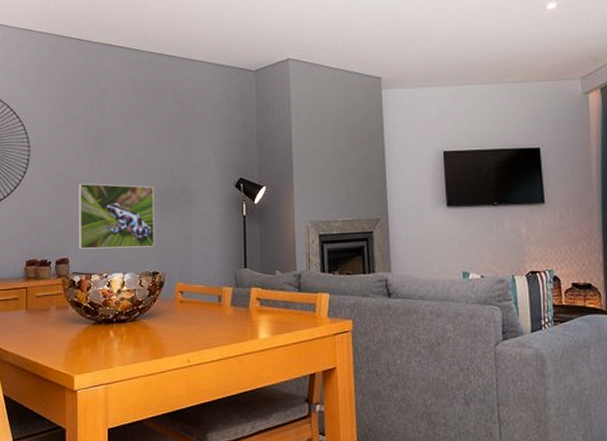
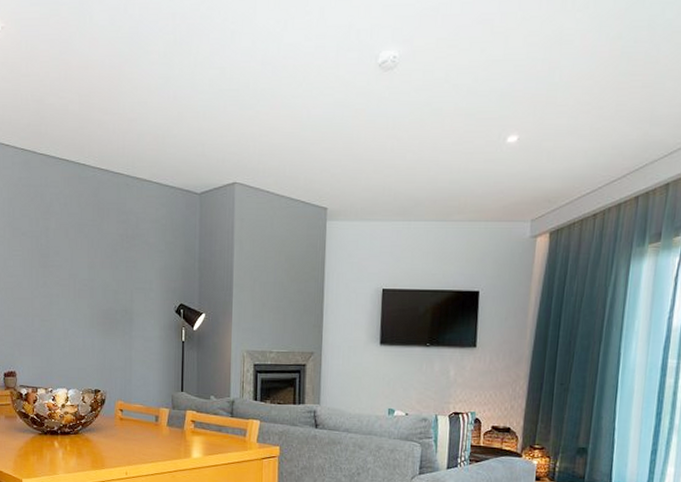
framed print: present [78,183,155,249] -> none [24,299,98,366]

